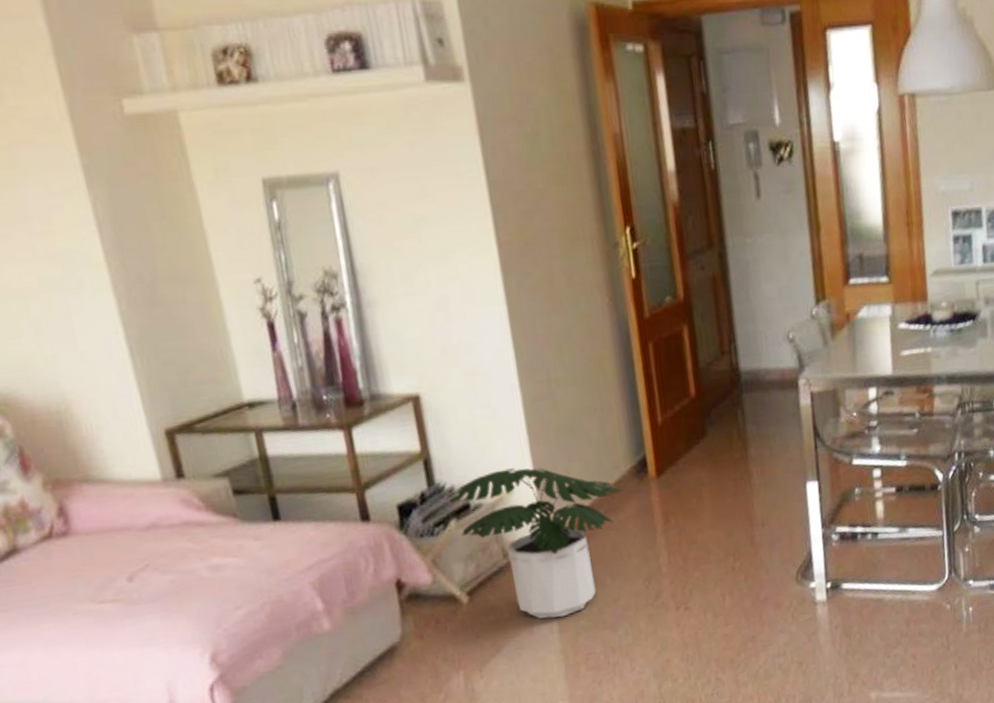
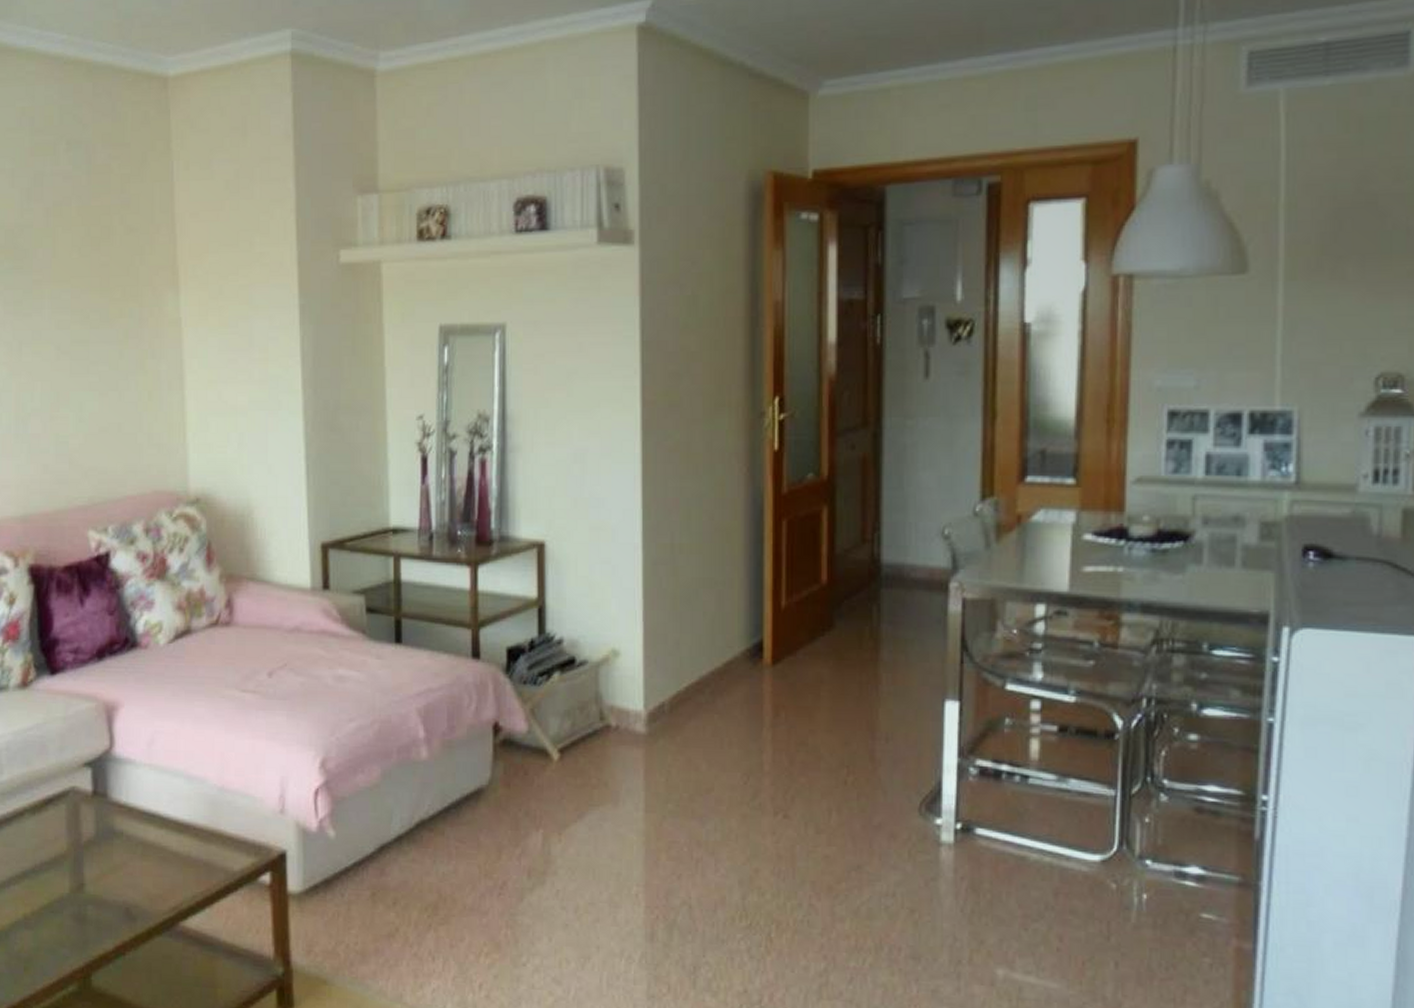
potted plant: present [446,468,624,619] -> none [554,629,735,796]

